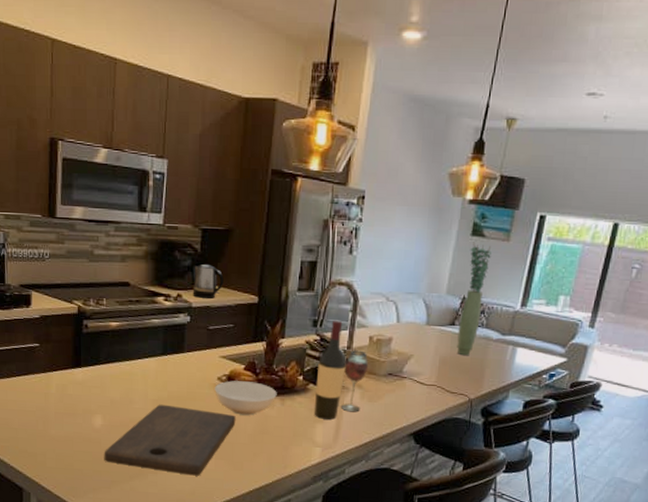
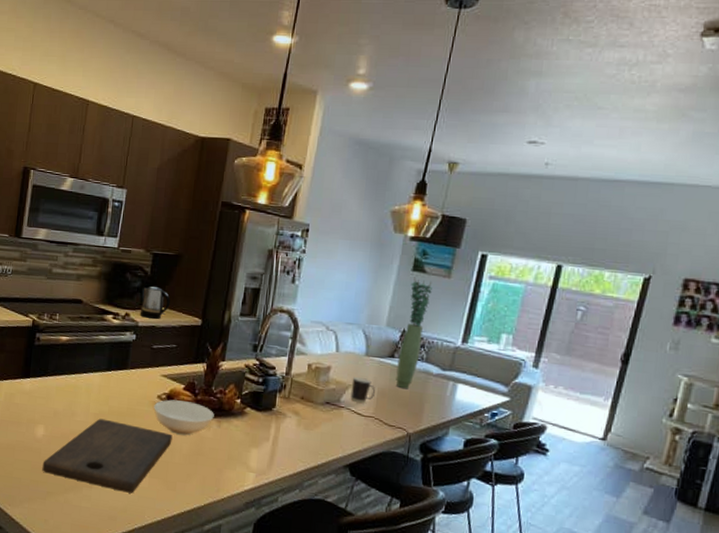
wine bottle: present [314,320,346,420] -> none [249,346,284,445]
wineglass: present [341,350,369,412] -> none [277,376,307,439]
mug: none [412,347,437,372] -> present [350,377,375,403]

